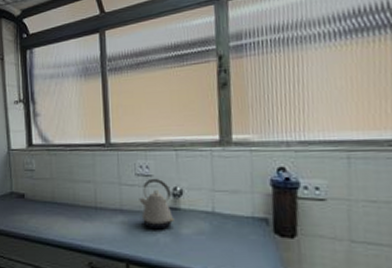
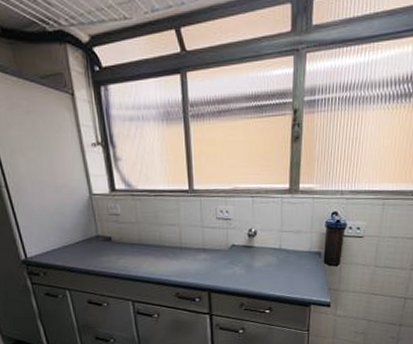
kettle: present [139,178,175,230] -> none [219,221,249,264]

